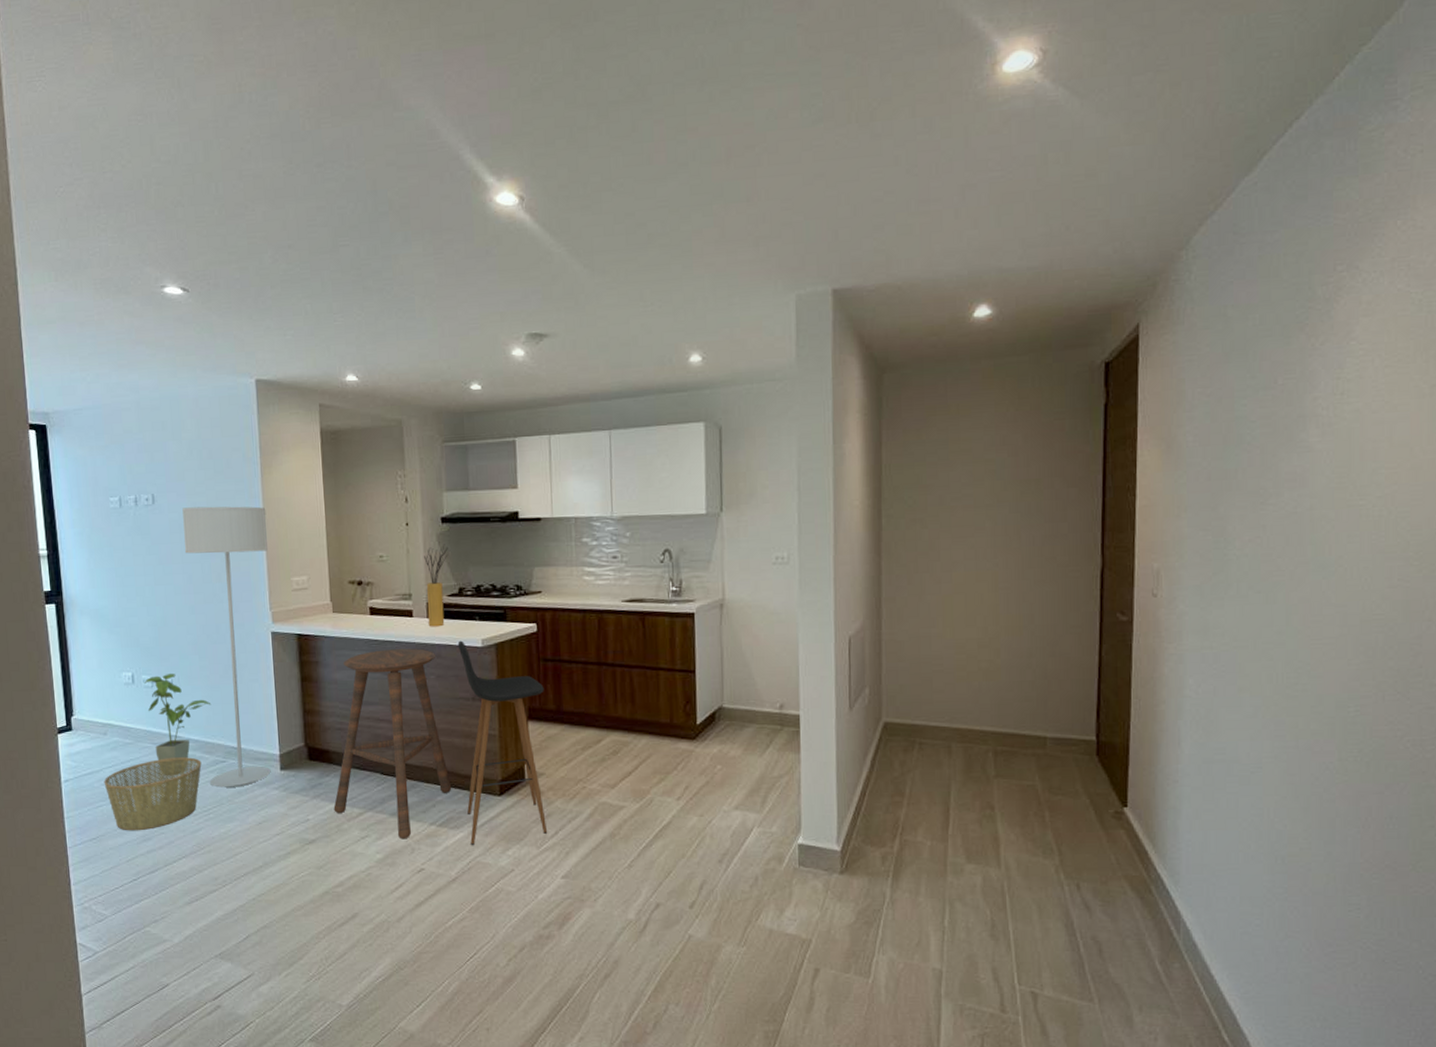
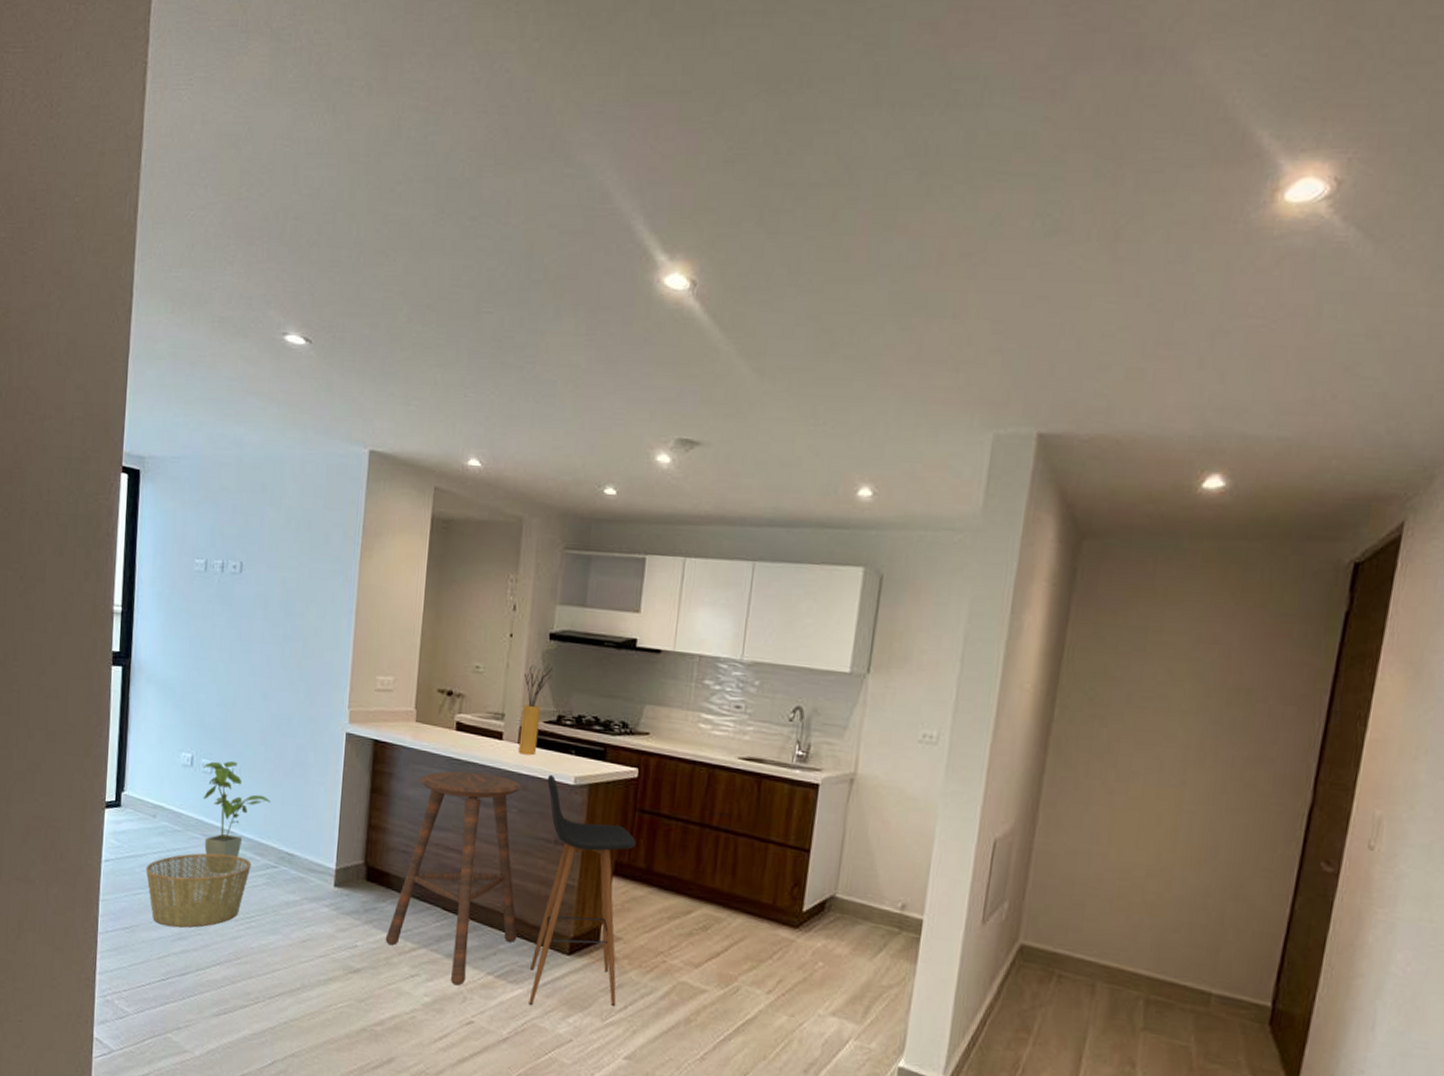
floor lamp: present [182,506,271,788] -> none [257,581,359,898]

